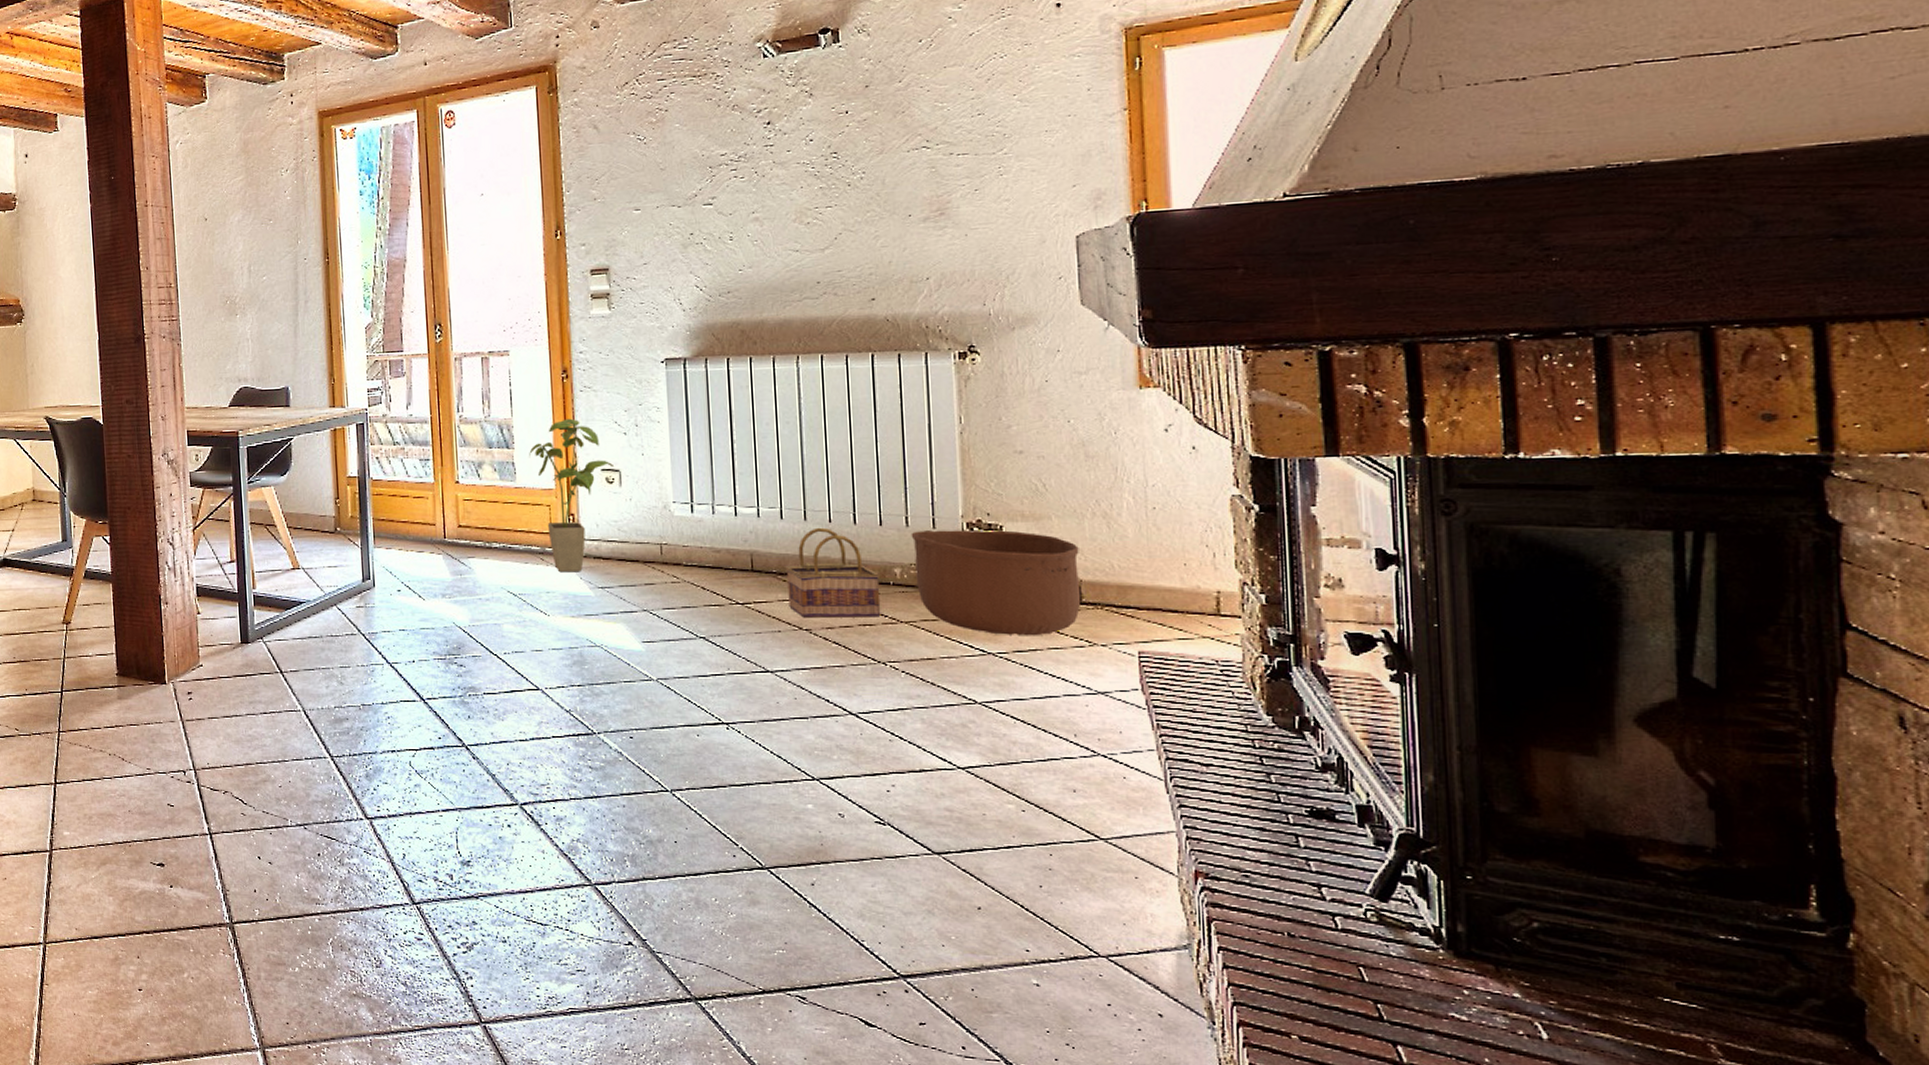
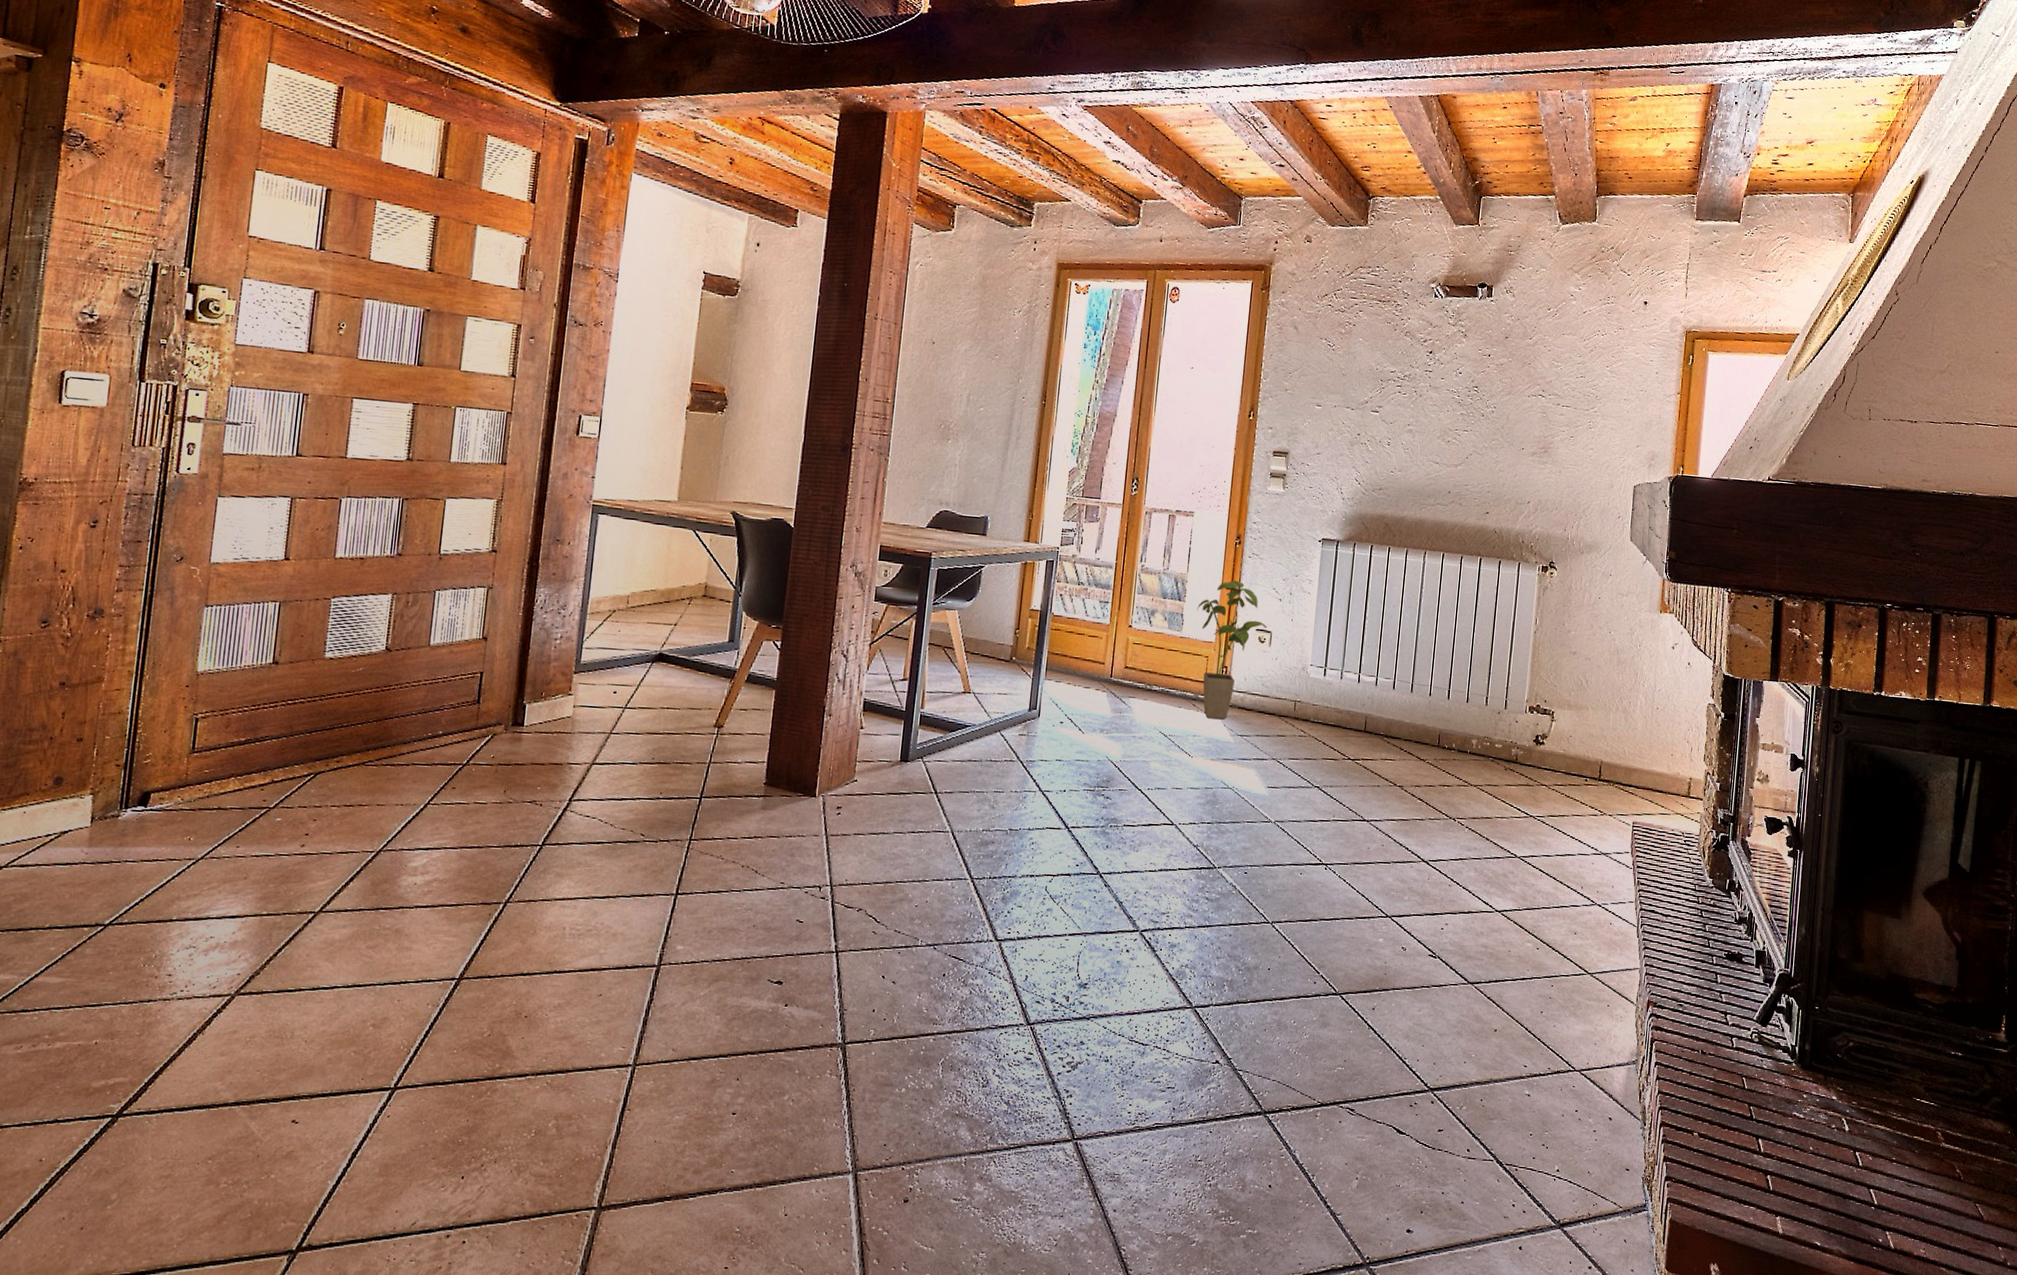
basket: present [785,527,881,618] -> none [1389,699,1461,780]
basket: present [911,530,1081,636] -> none [1486,709,1604,804]

